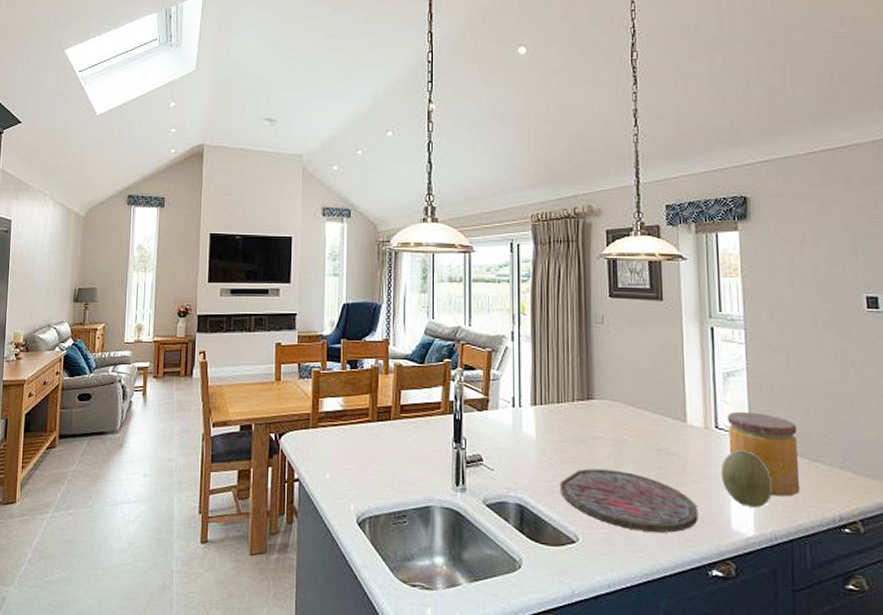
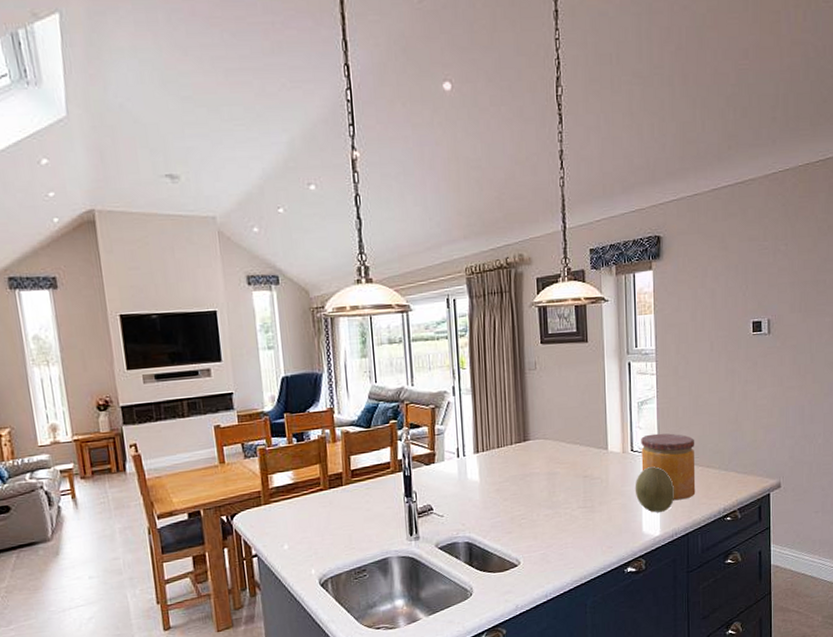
cutting board: present [559,468,699,533] -> none [502,499,617,547]

